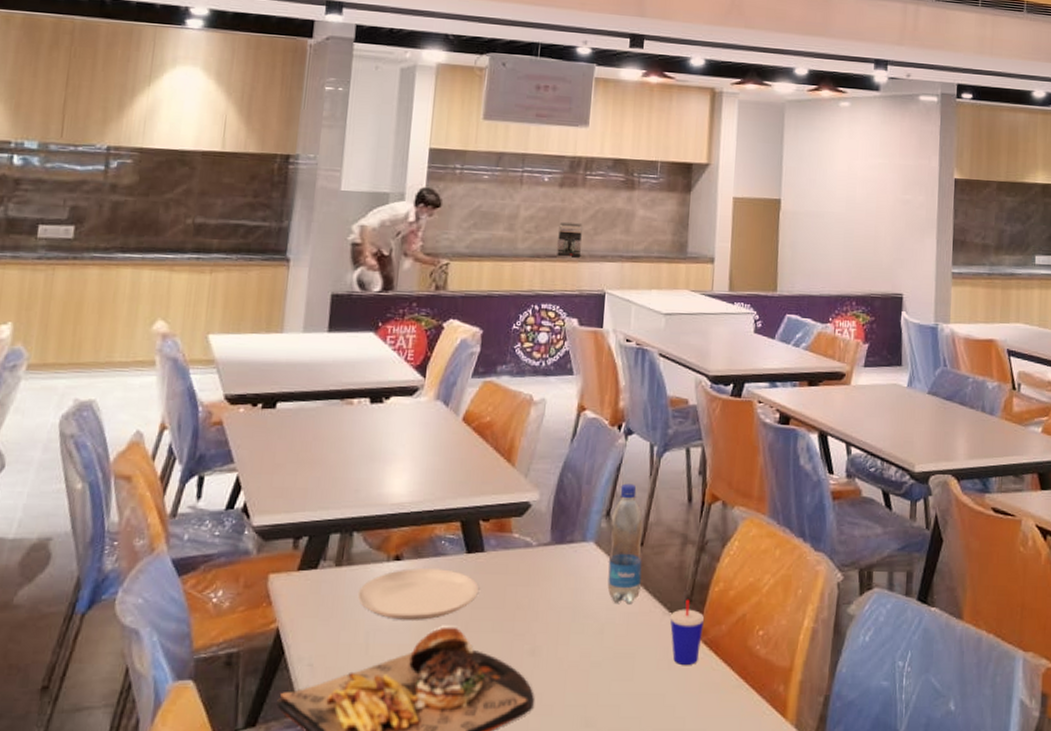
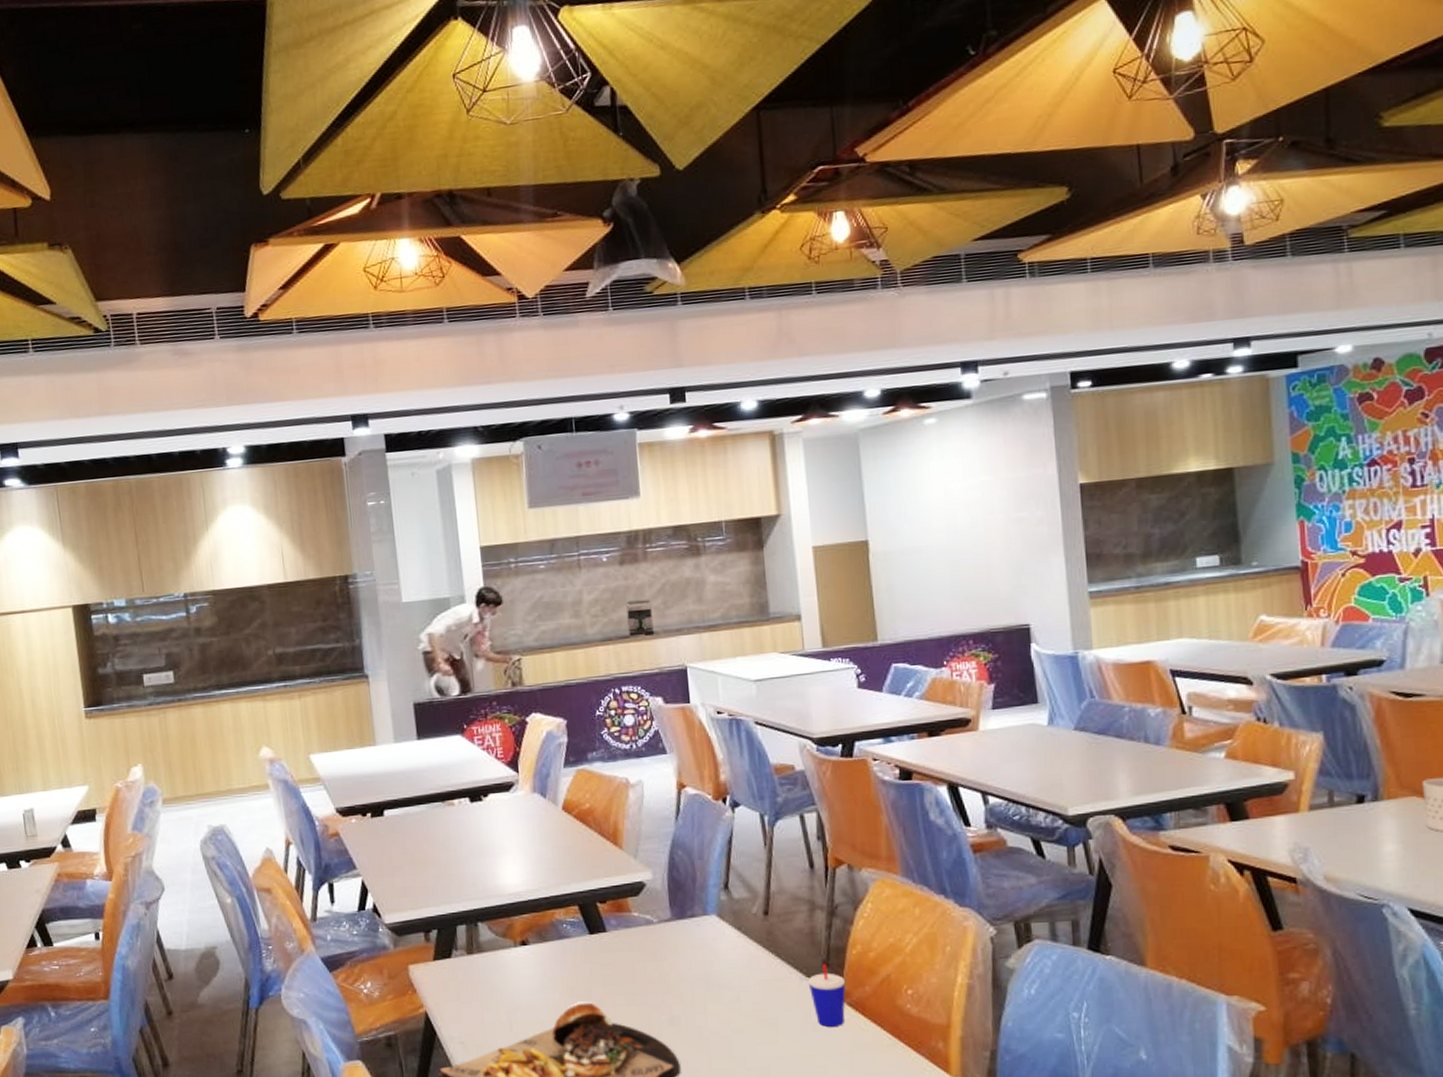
plate: present [357,568,479,620] -> none [492,950,608,999]
bottle: present [607,483,644,605] -> none [730,855,772,972]

